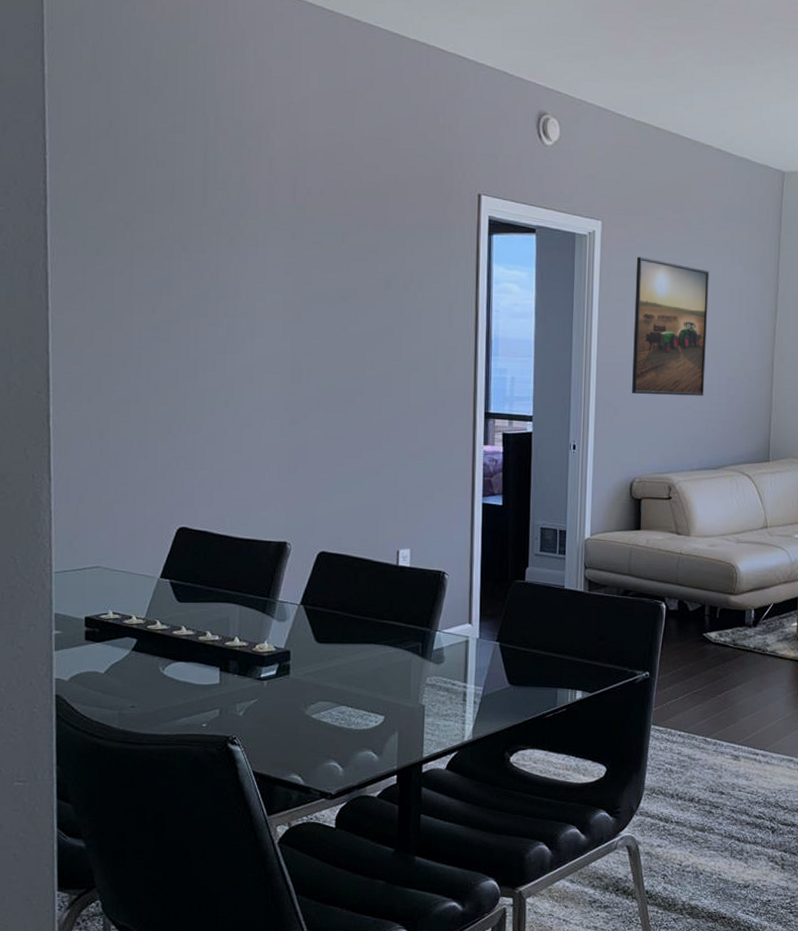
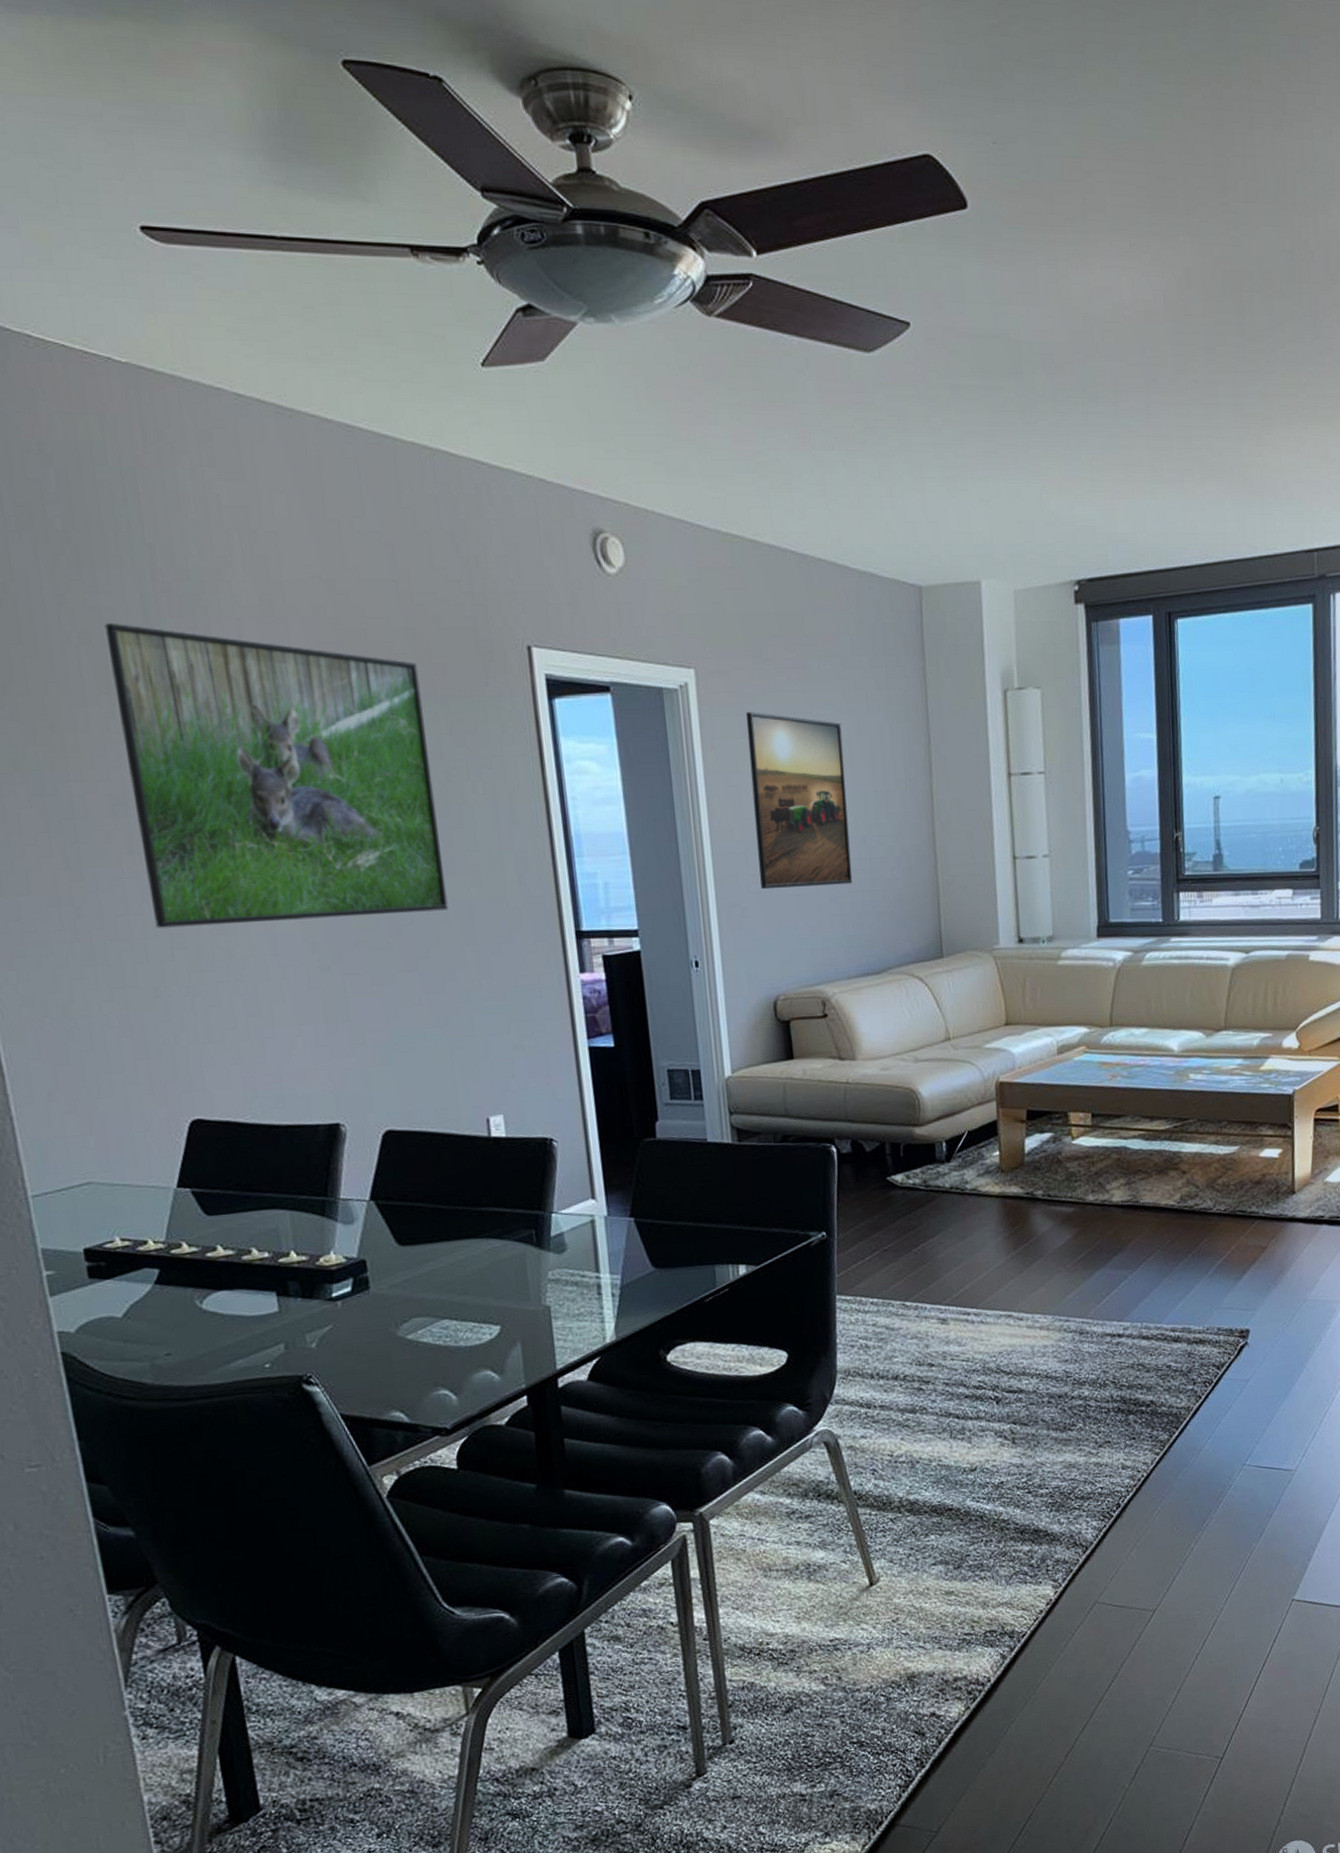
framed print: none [176,154,395,387] -> present [104,622,448,928]

